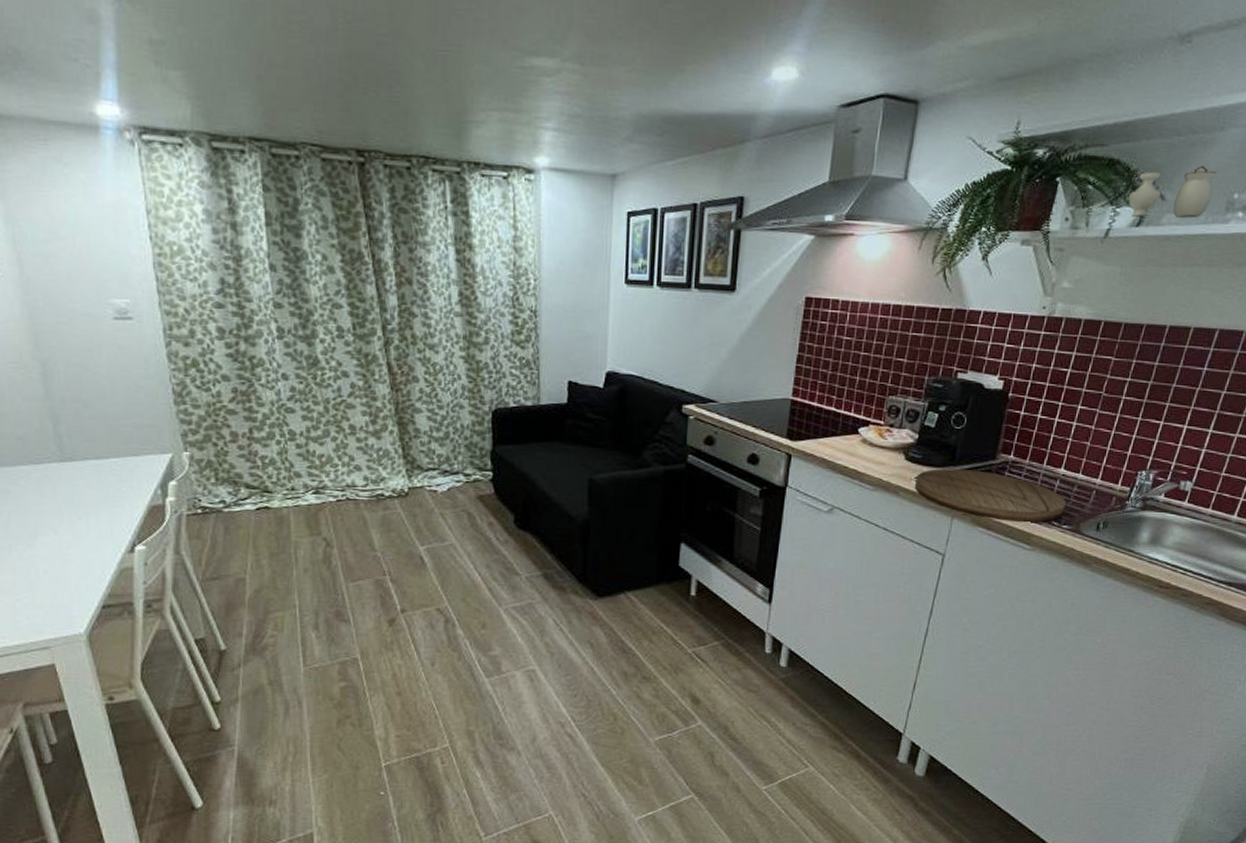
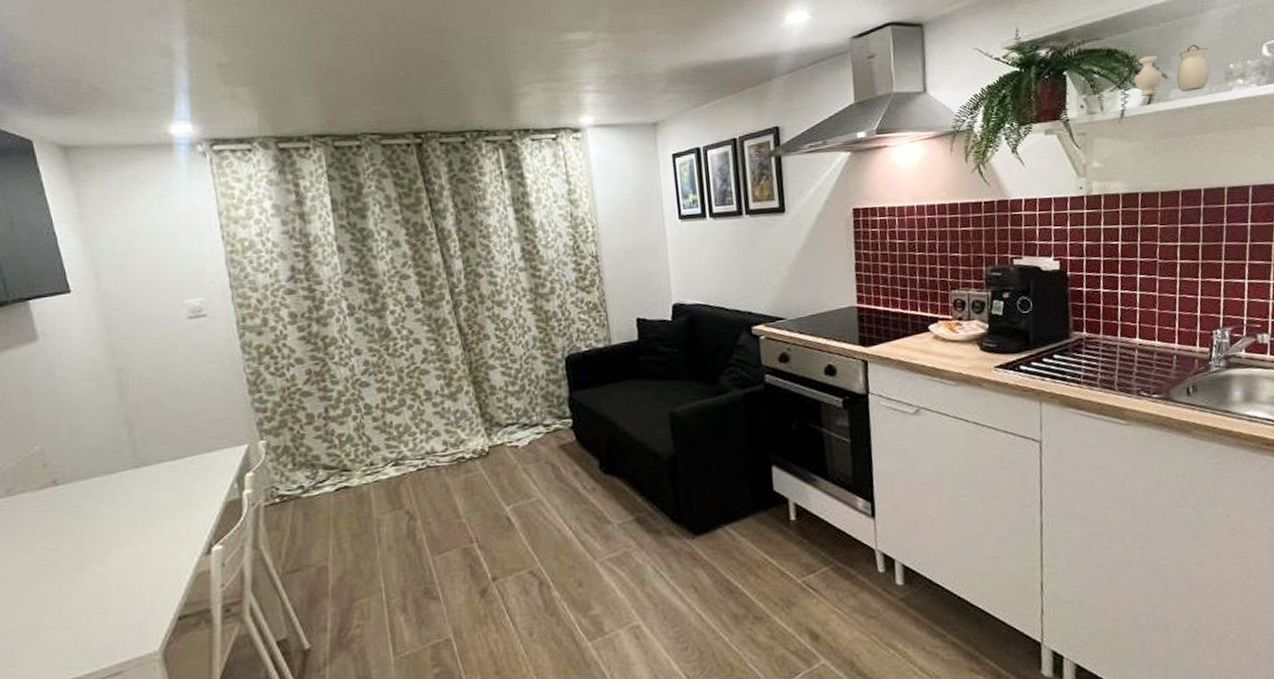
cutting board: present [914,468,1066,523] -> none [995,351,1151,399]

